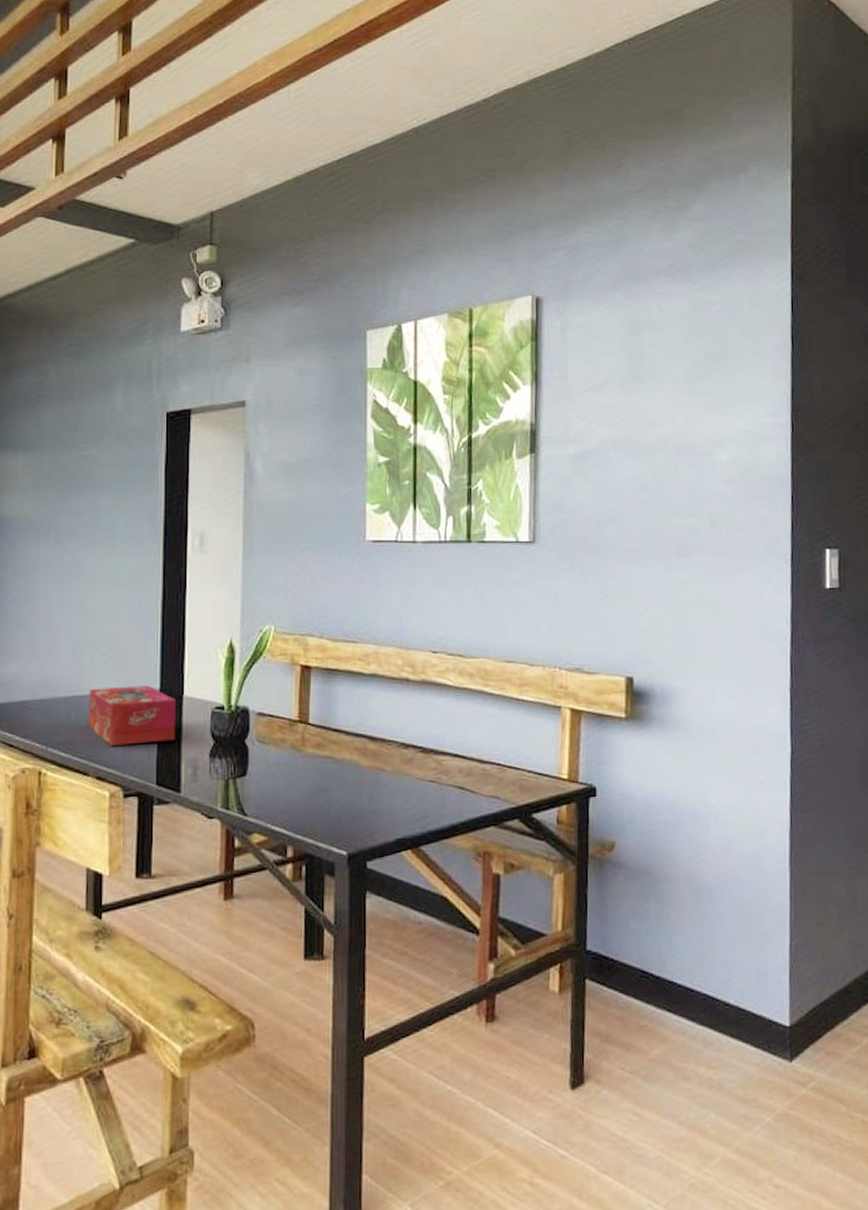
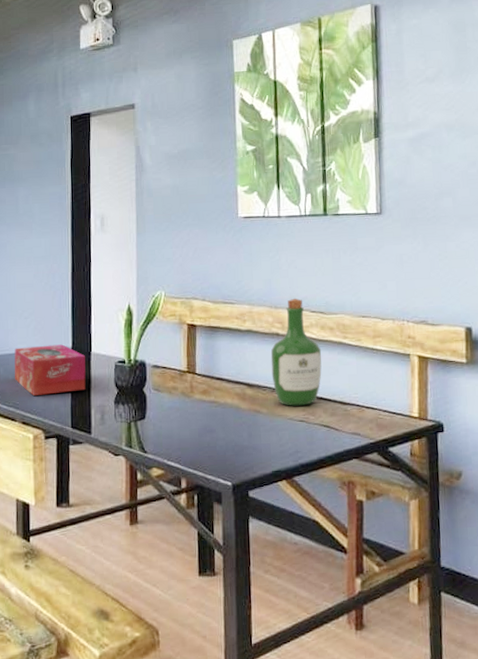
wine bottle: none [398,638,459,764] -> present [270,298,322,406]

